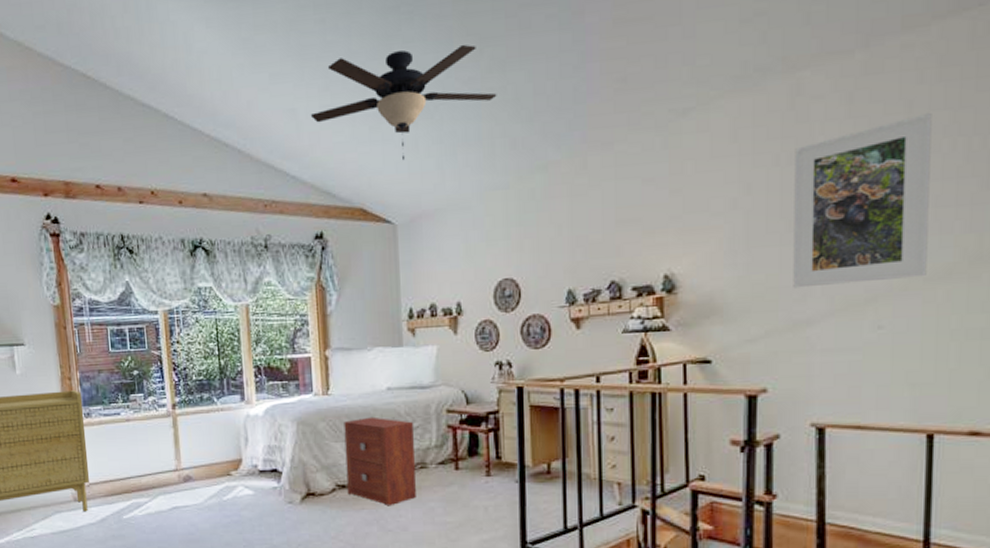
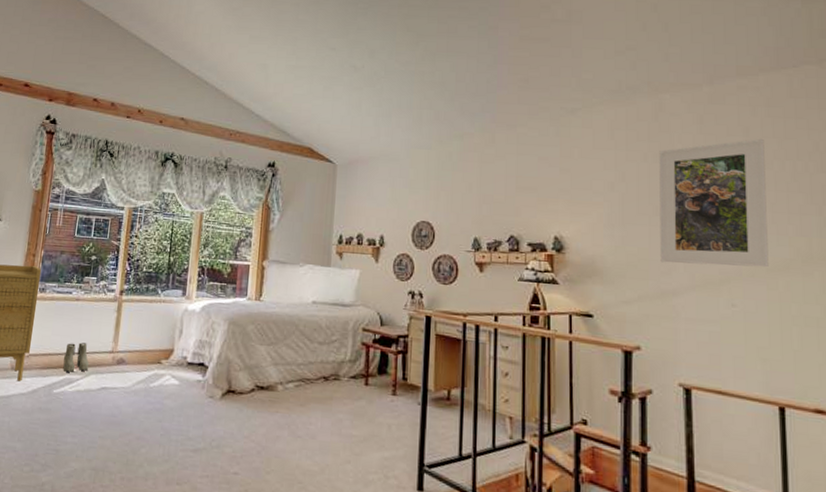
boots: none [126,464,155,496] -> present [63,342,90,372]
ceiling fan: present [310,44,497,161] -> none [278,33,427,116]
nightstand: present [344,416,416,506] -> none [265,325,332,413]

